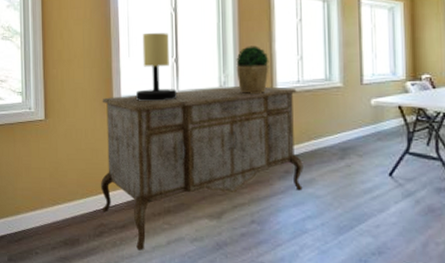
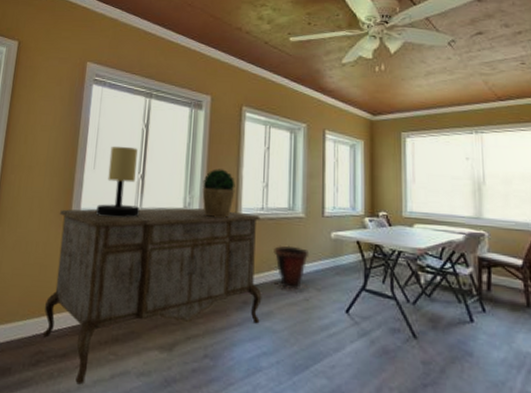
waste bin: none [311,115,350,158] -> present [272,245,310,291]

